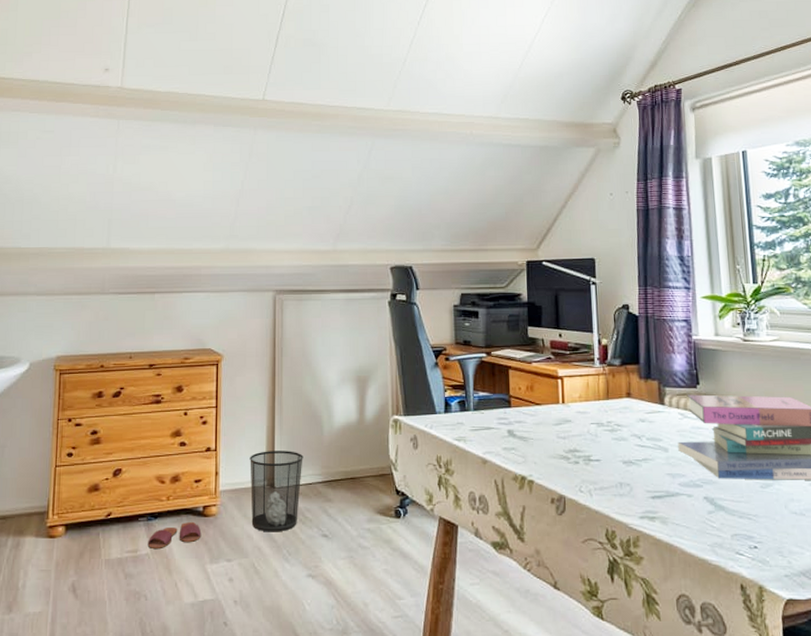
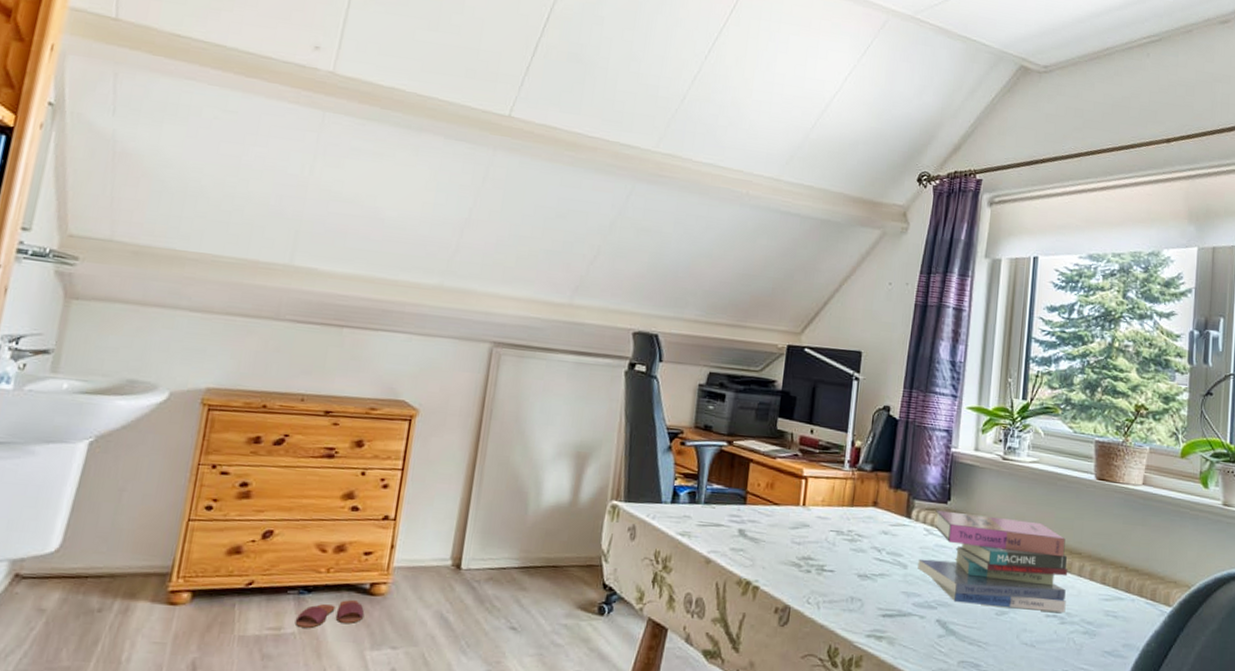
waste bin: present [250,451,303,532] -> none [427,526,500,620]

